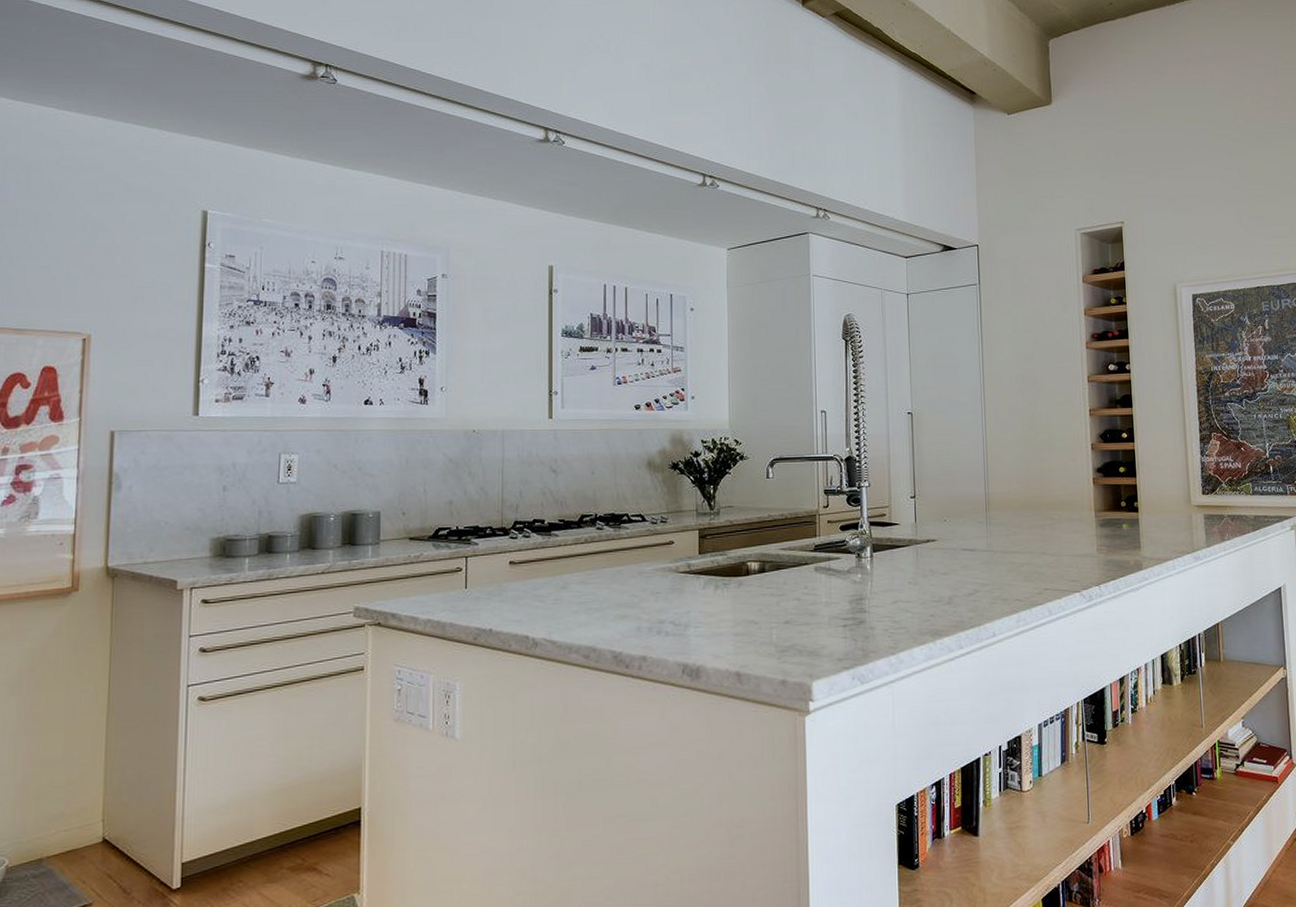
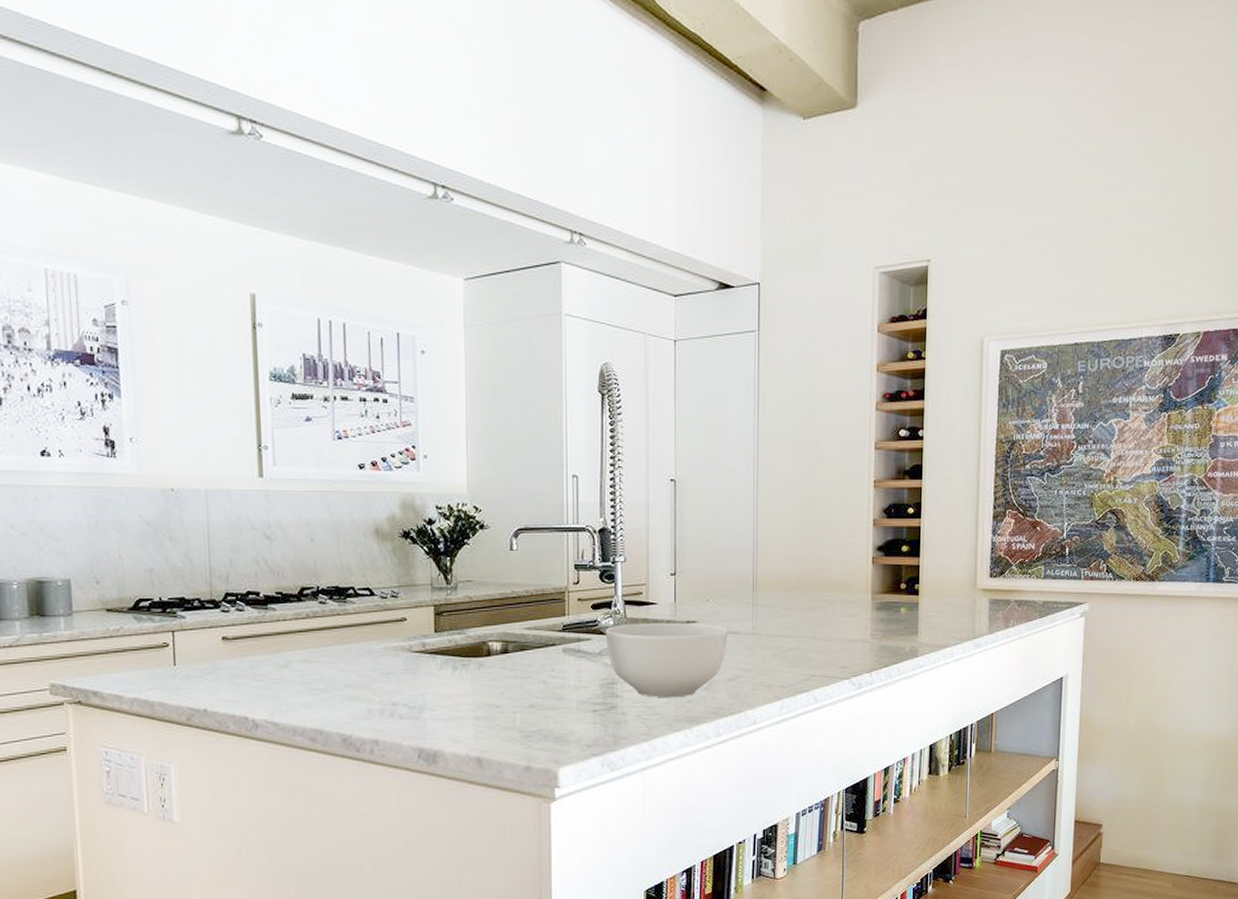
bowl: none [853,541,965,613] -> present [605,622,728,698]

